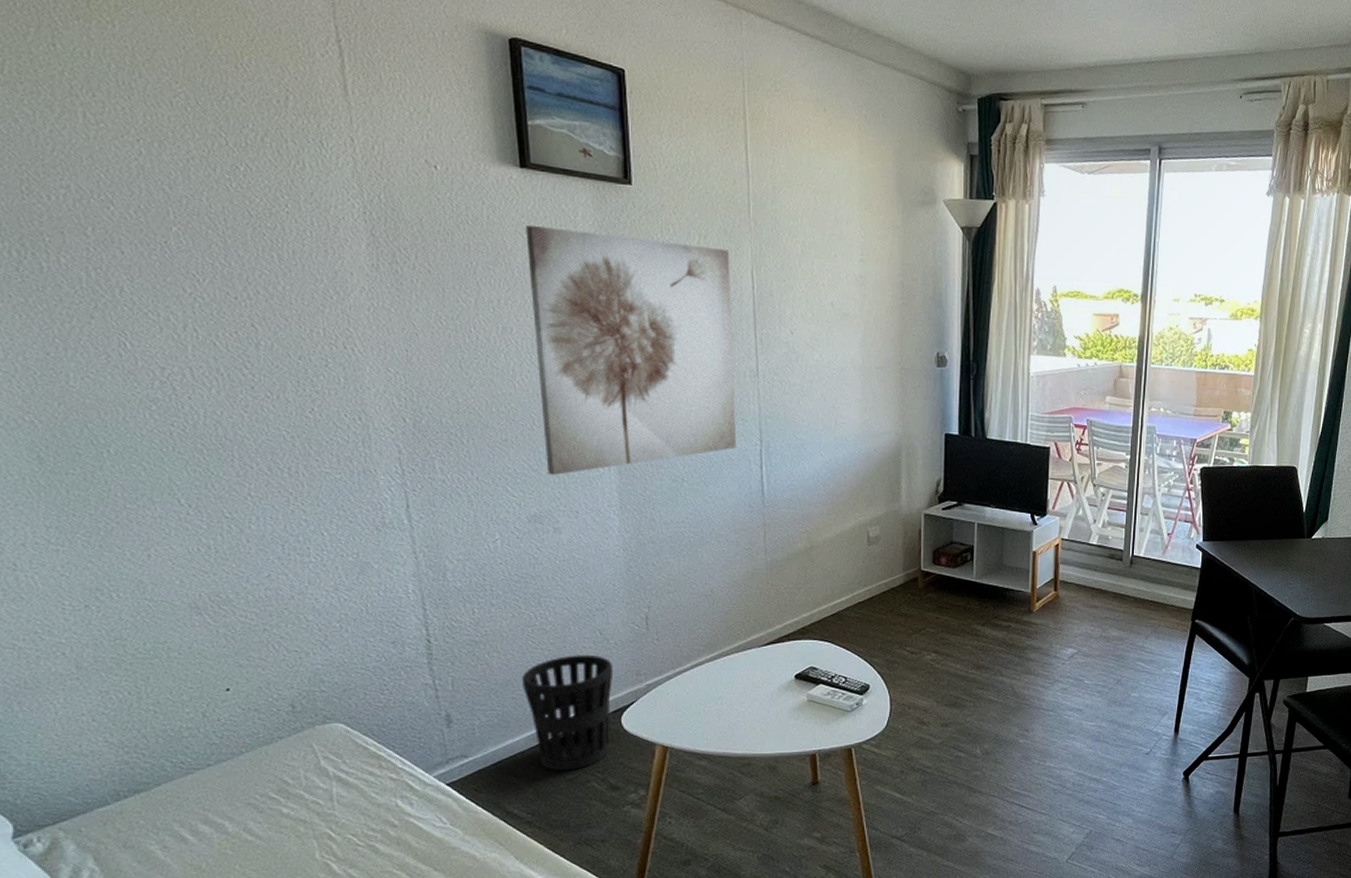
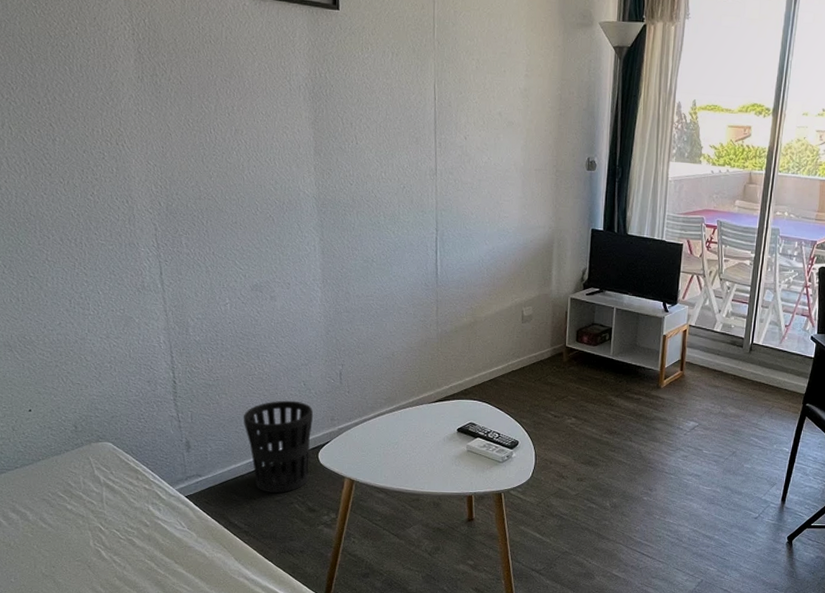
wall art: present [526,224,737,475] -> none [255,44,417,253]

